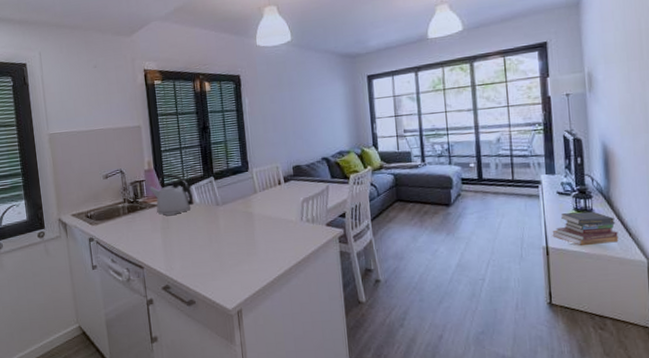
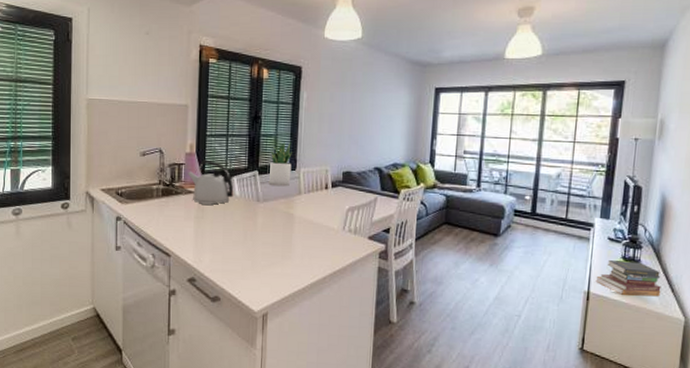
planter: none [222,146,245,189] -> present [267,141,292,187]

